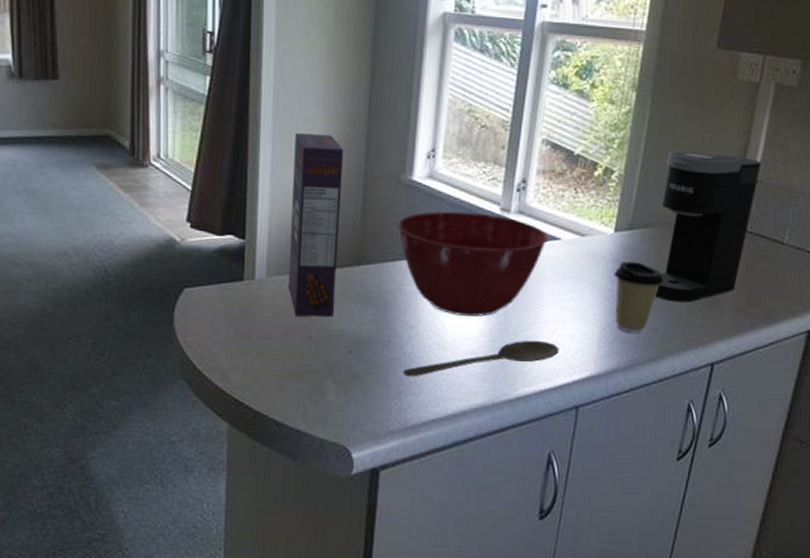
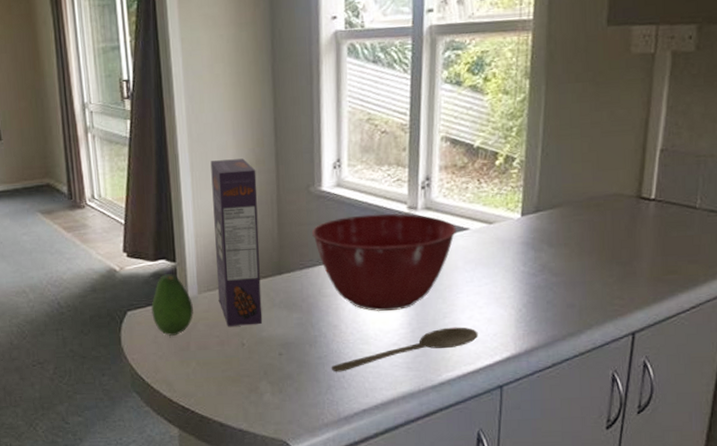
fruit: none [211,251,259,320] -> present [150,274,193,336]
coffee cup: present [613,261,664,333] -> none [524,242,576,311]
coffee maker: present [655,150,761,303] -> none [566,128,665,277]

